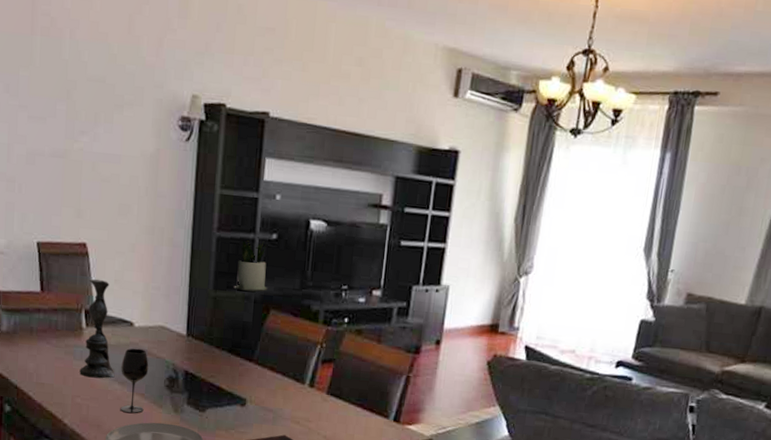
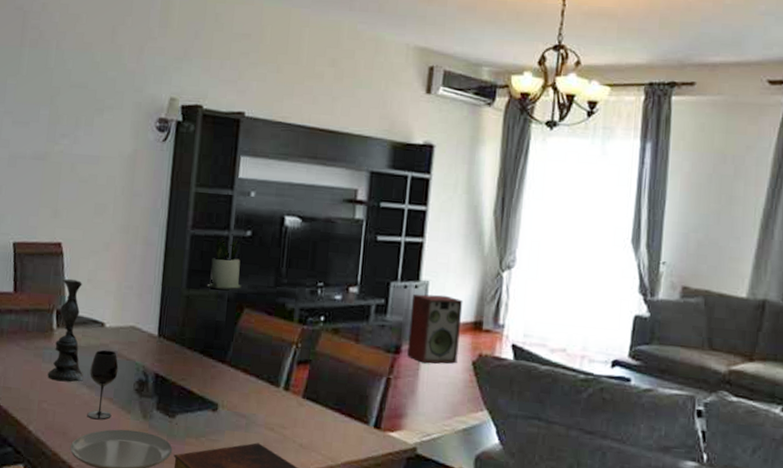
speaker: none [426,297,481,364] -> present [407,294,463,364]

